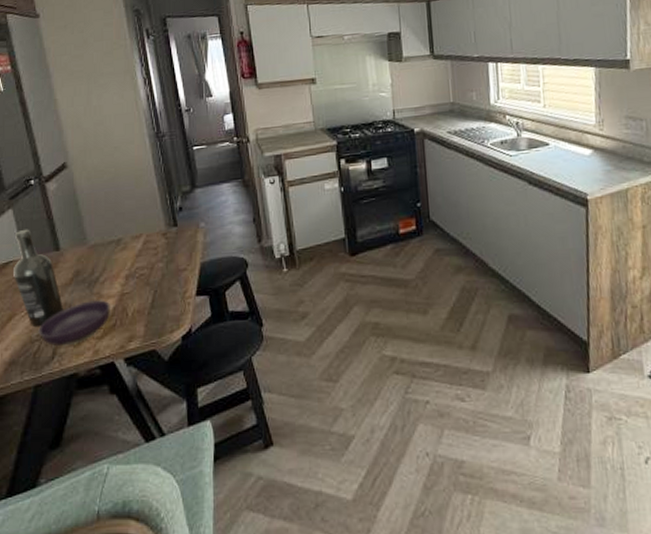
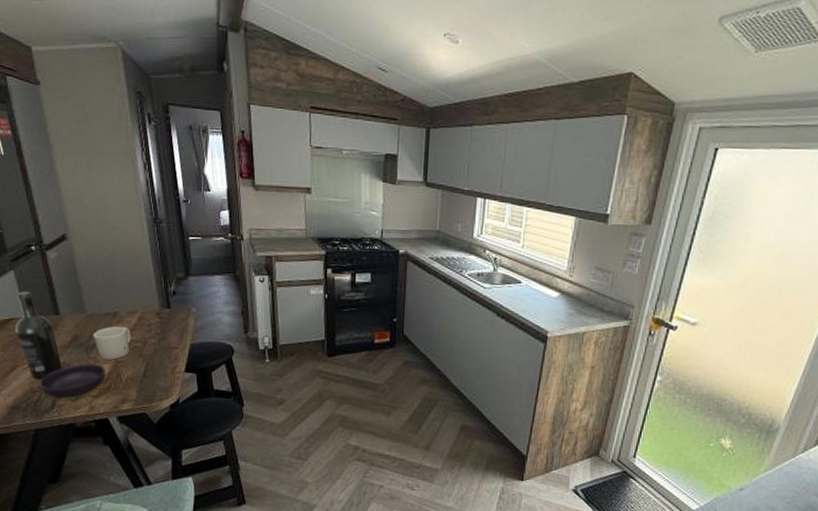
mug: none [95,253,136,294] -> present [93,326,131,360]

